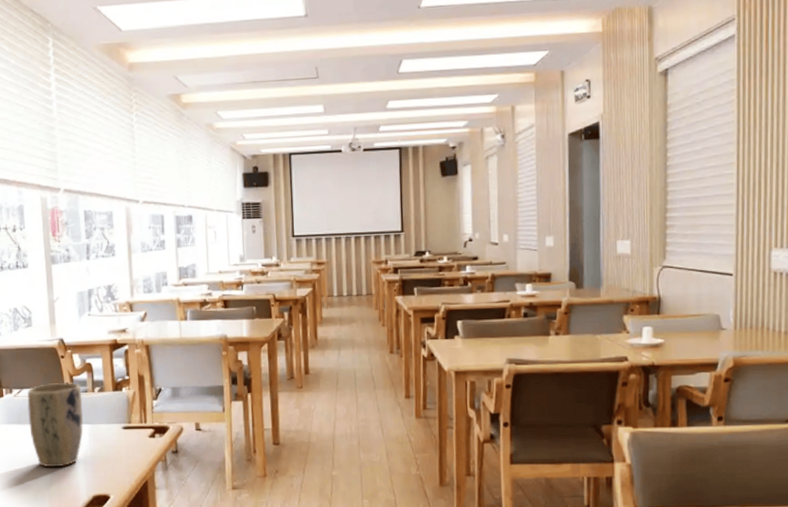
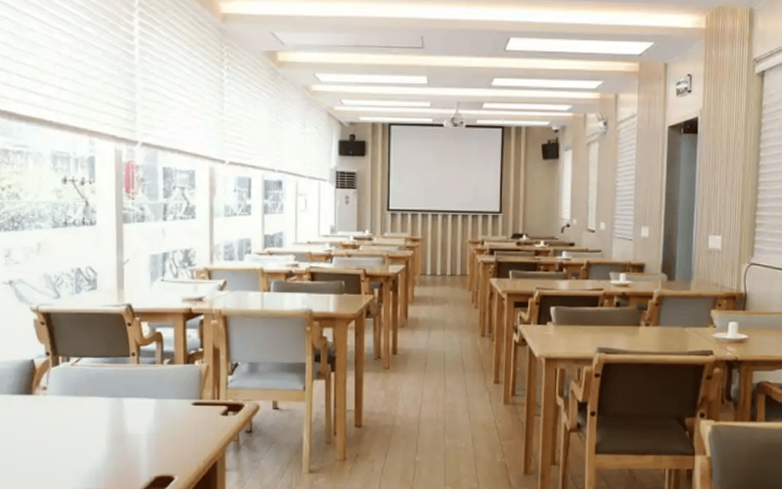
plant pot: present [27,382,83,468] -> none [86,352,149,445]

